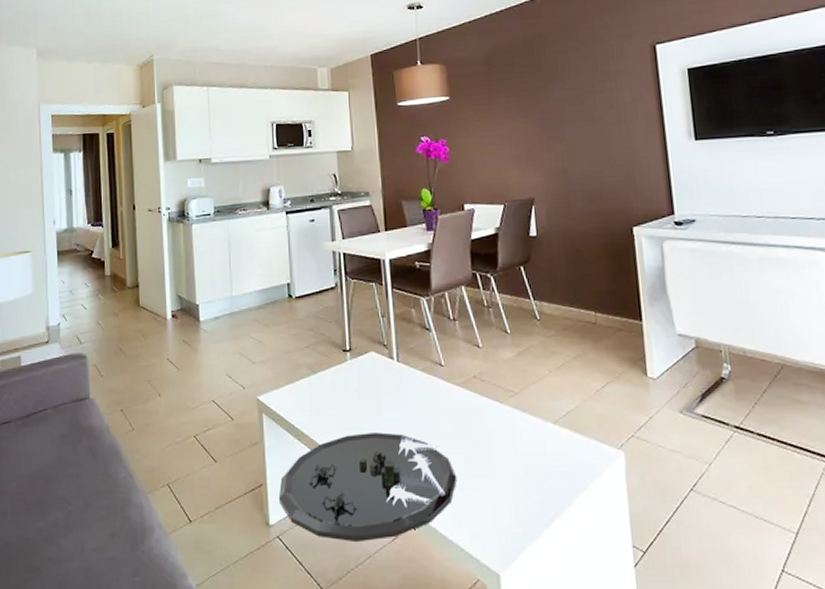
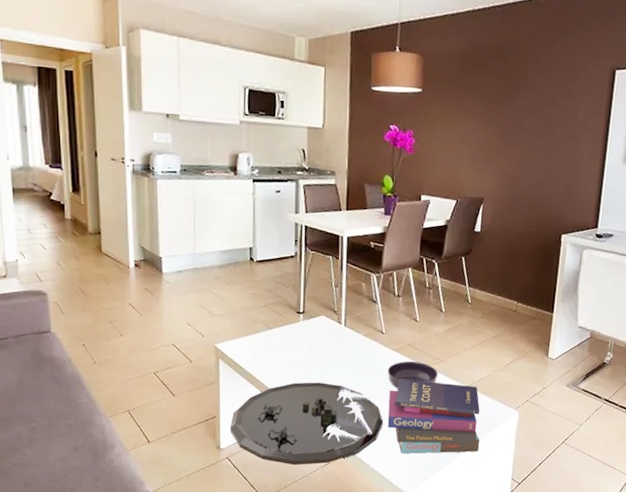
bowl: none [452,397,515,433] -> present [387,361,439,389]
books: none [459,420,582,518] -> present [387,379,480,454]

